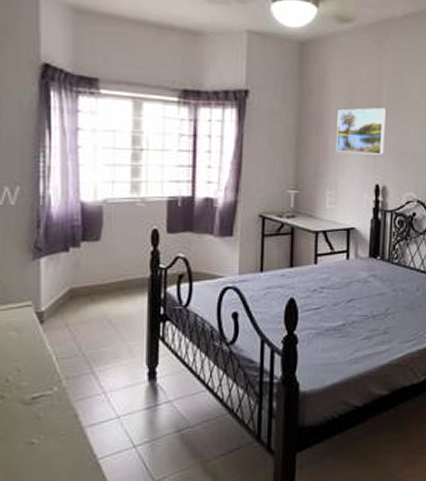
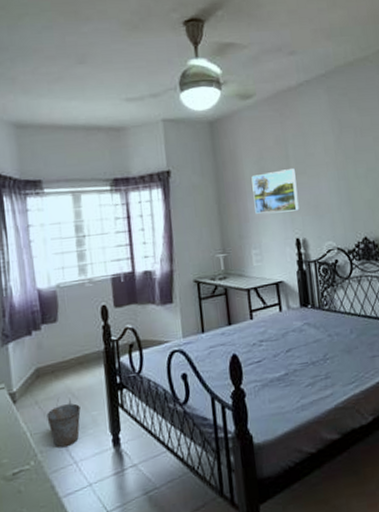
bucket: none [77,322,116,376] -> present [46,397,81,449]

